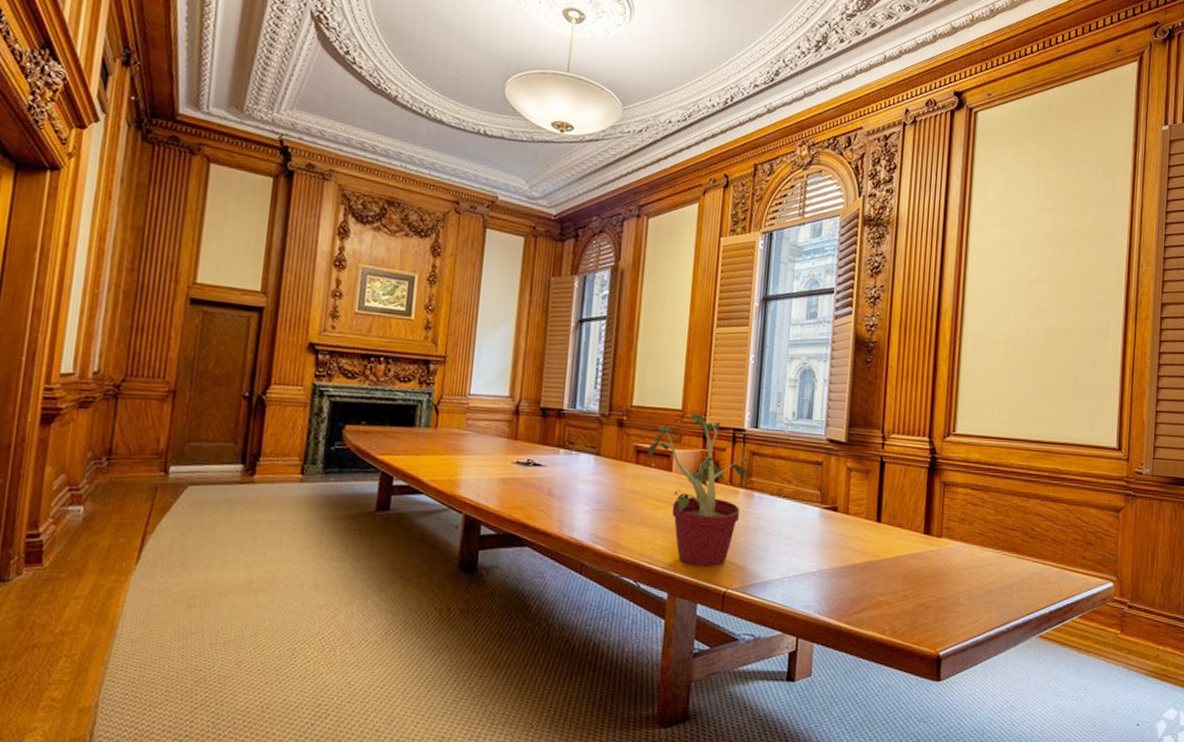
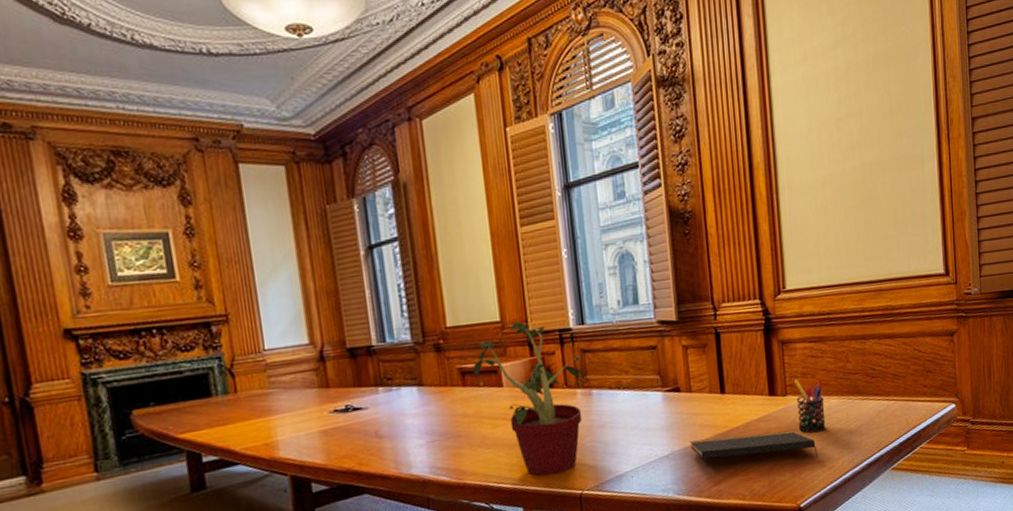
notepad: none [838,563,965,608] -> present [690,430,818,459]
pen holder: none [948,523,980,582] -> present [793,377,826,434]

